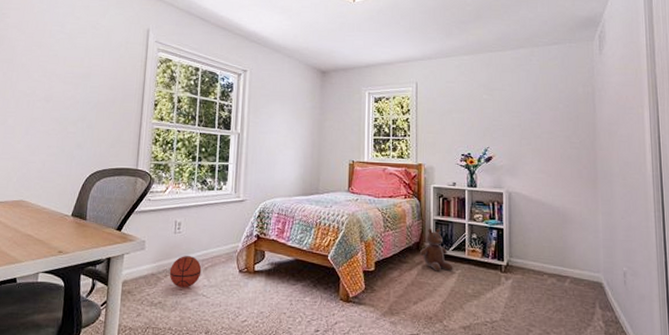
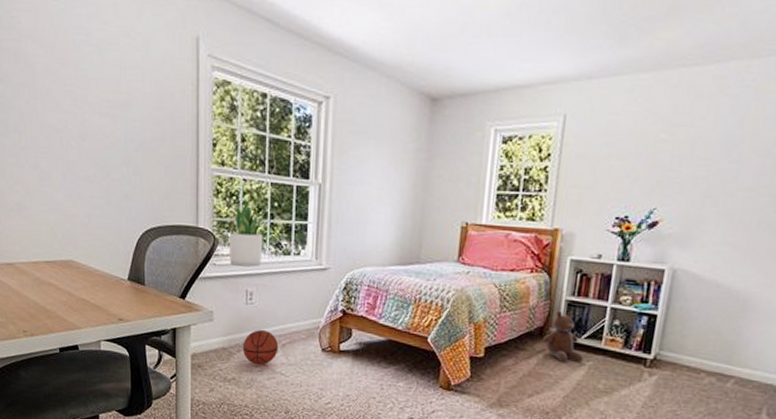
planter: none [162,148,196,201] -> present [228,201,267,267]

